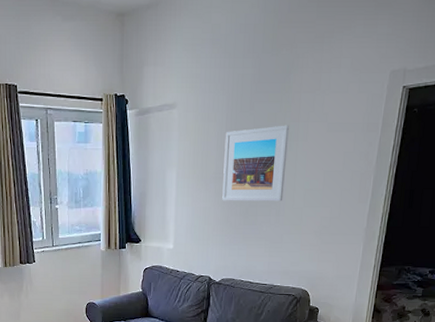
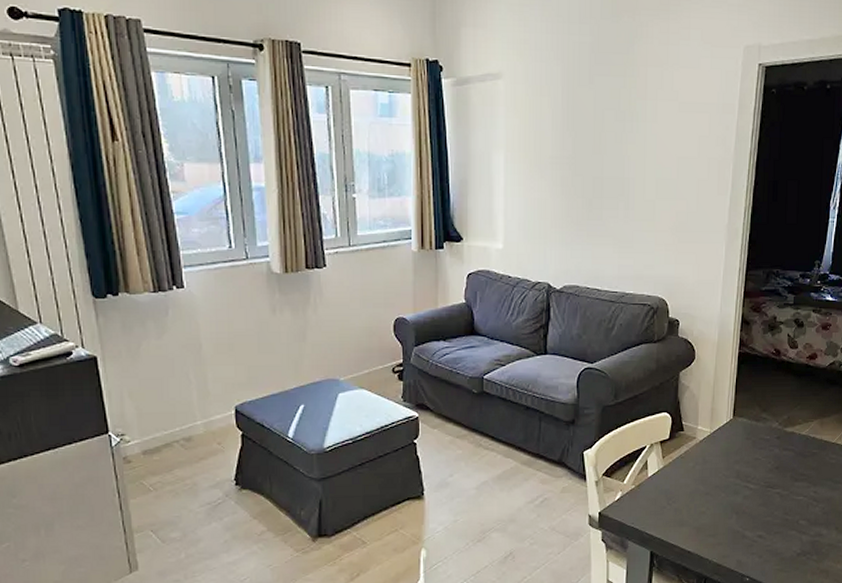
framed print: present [222,125,290,202] -> none [560,103,636,193]

